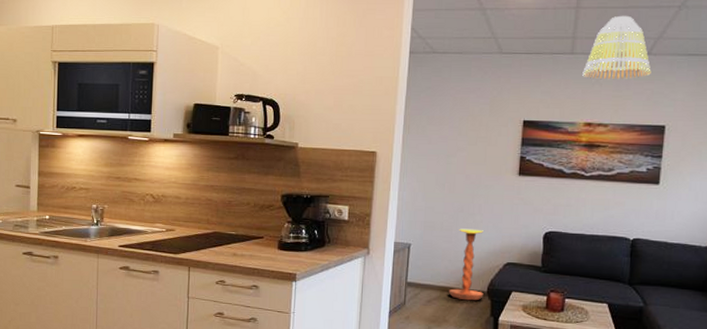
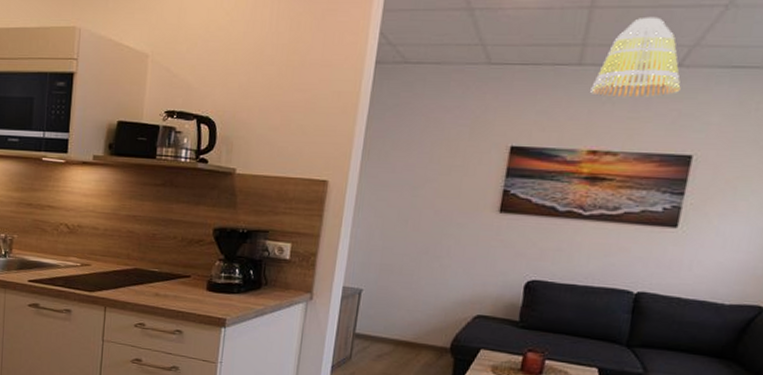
side table: present [448,228,484,301] -> none [403,273,451,358]

